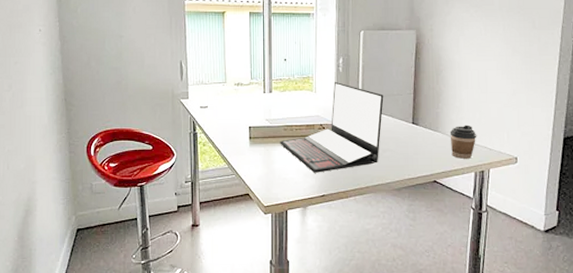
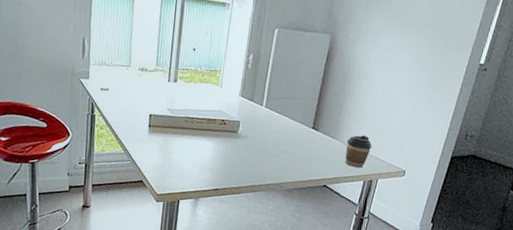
laptop: present [280,81,384,173] -> none [179,78,289,167]

